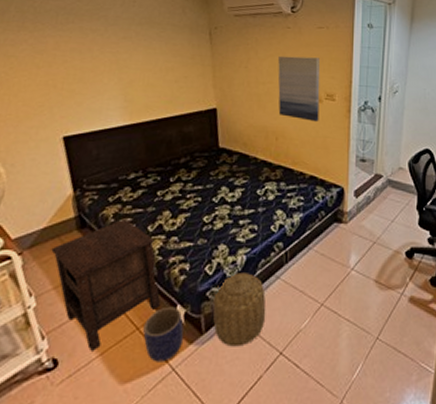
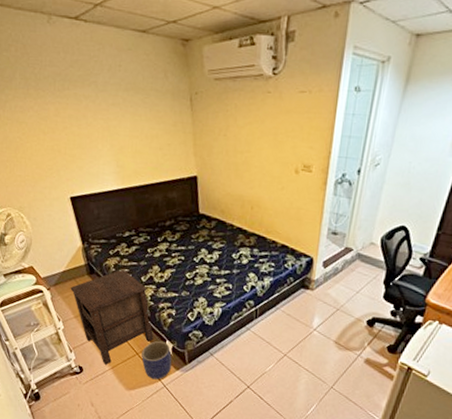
basket: present [212,273,266,347] -> none [194,321,238,378]
wall art: present [278,55,320,122] -> none [255,123,299,194]

